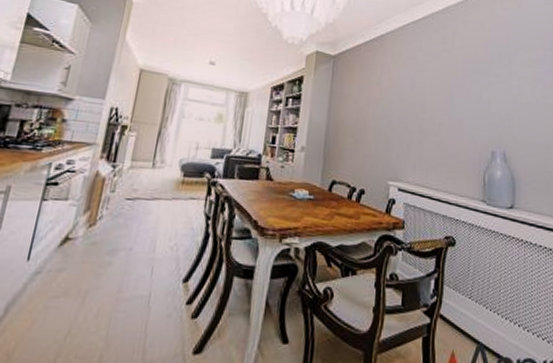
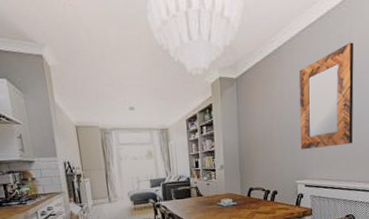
home mirror: none [396,45,457,149] -> present [299,42,354,150]

